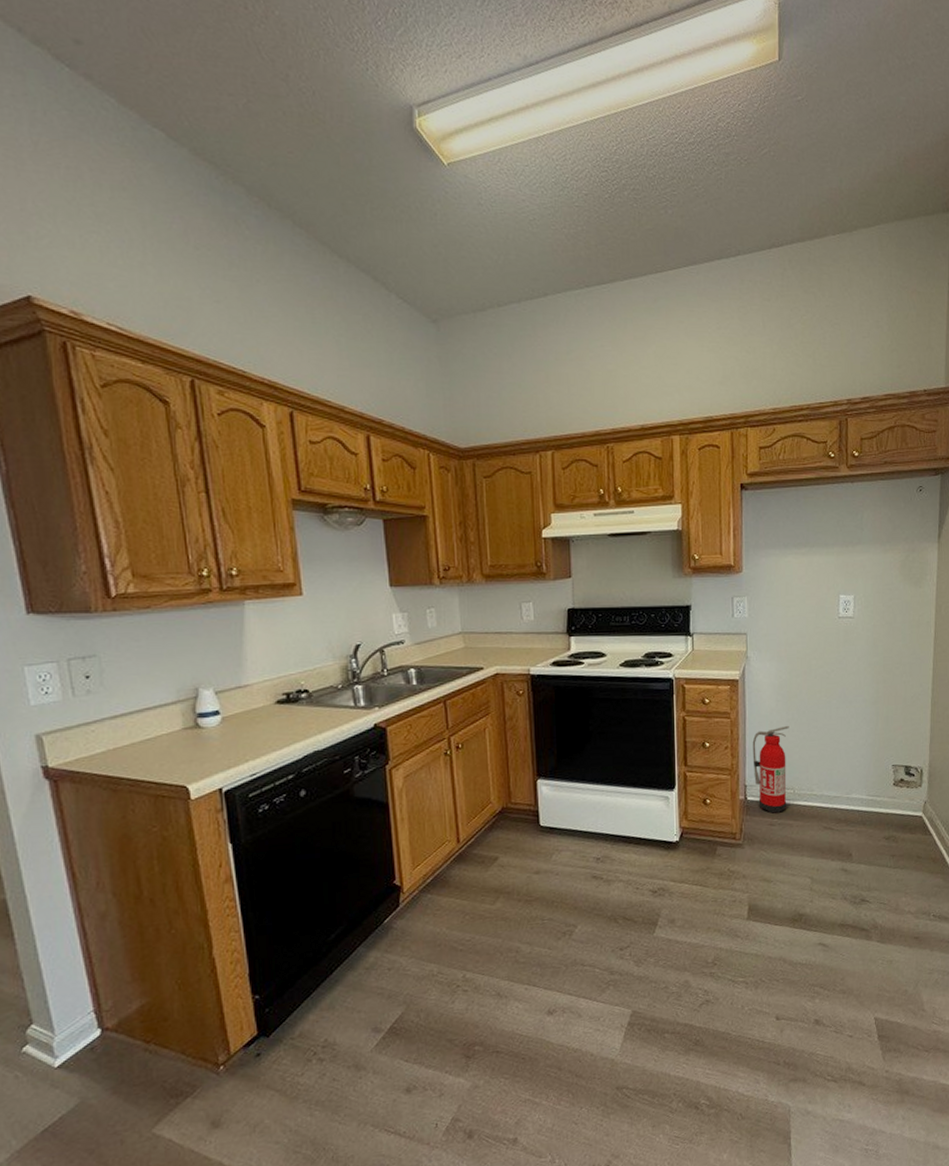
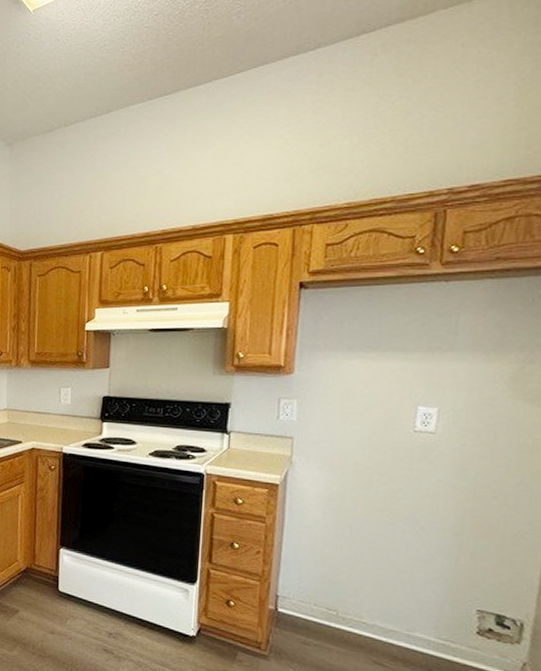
fire extinguisher: present [752,726,789,814] -> none [288,541,337,633]

